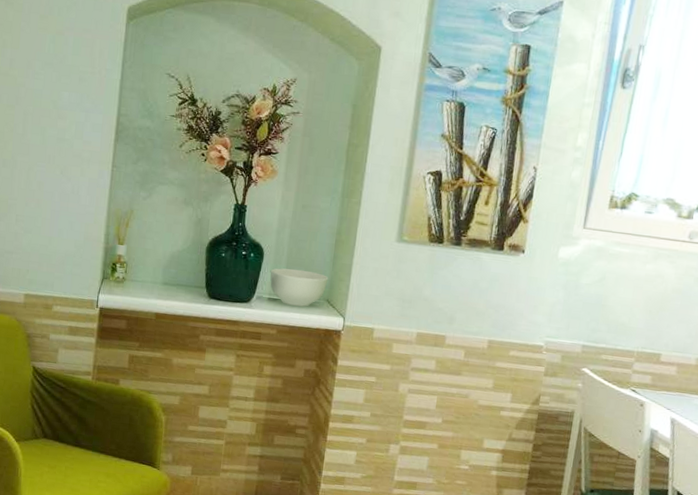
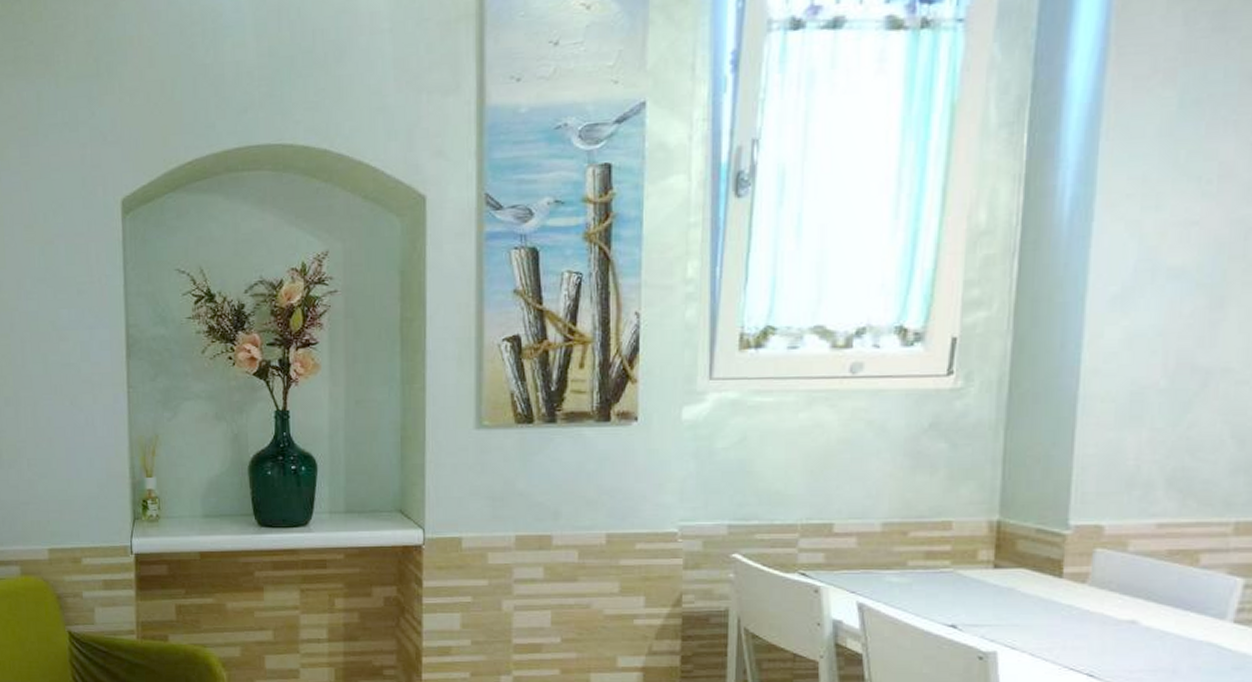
bowl: present [270,268,329,307] -> none [327,478,399,522]

